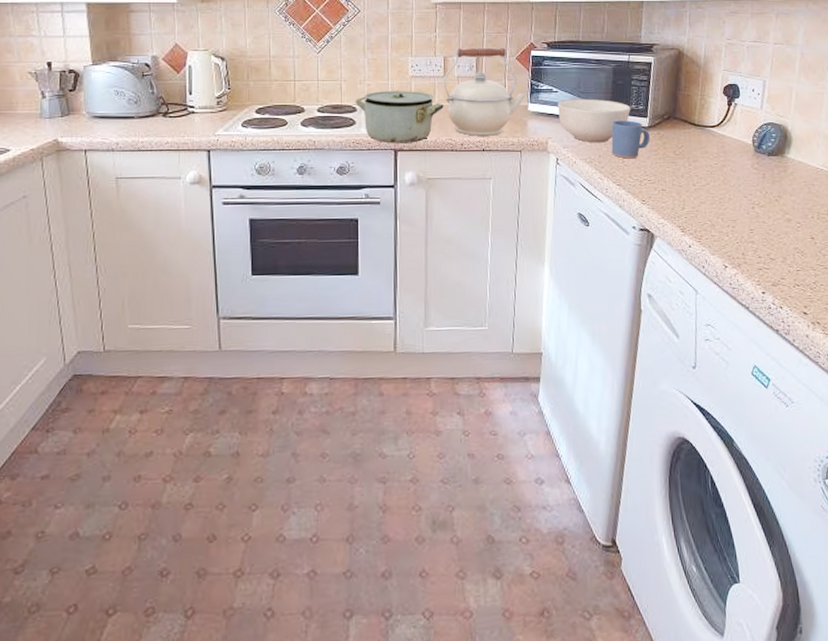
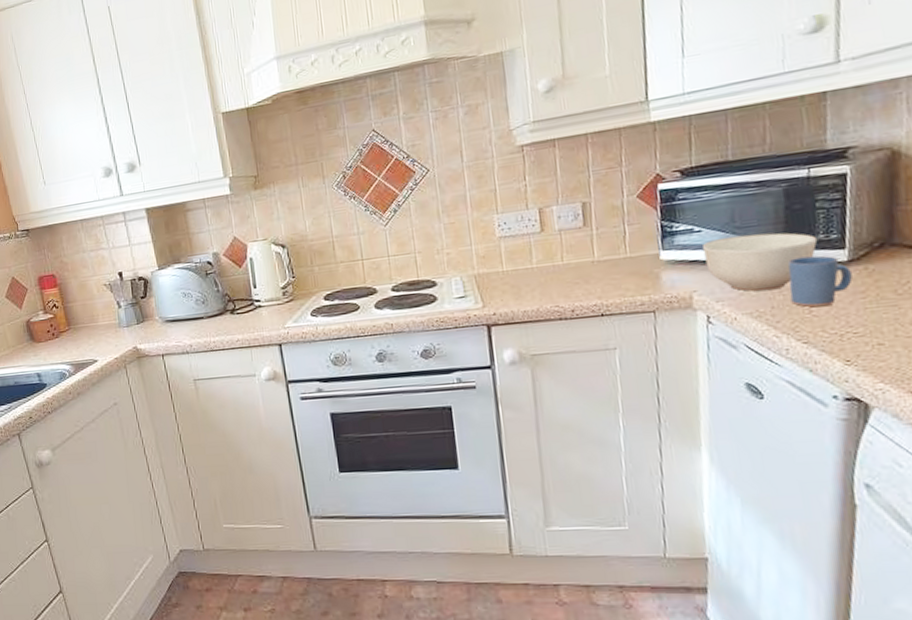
cooking pot: present [355,91,444,144] -> none [434,253,545,319]
kettle: present [443,47,526,136] -> none [540,185,656,300]

